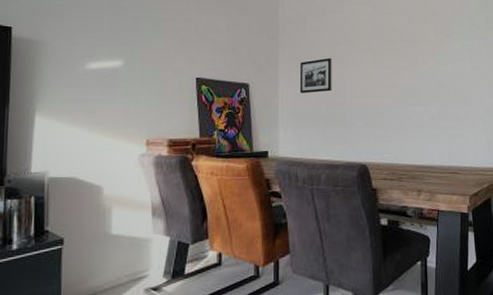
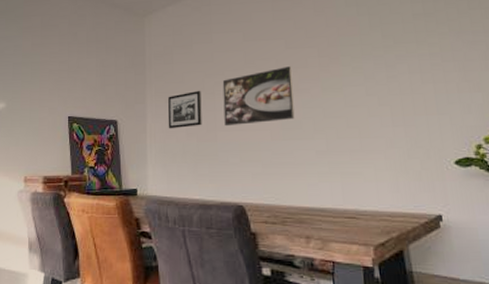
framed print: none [352,40,413,93] -> present [222,66,295,127]

